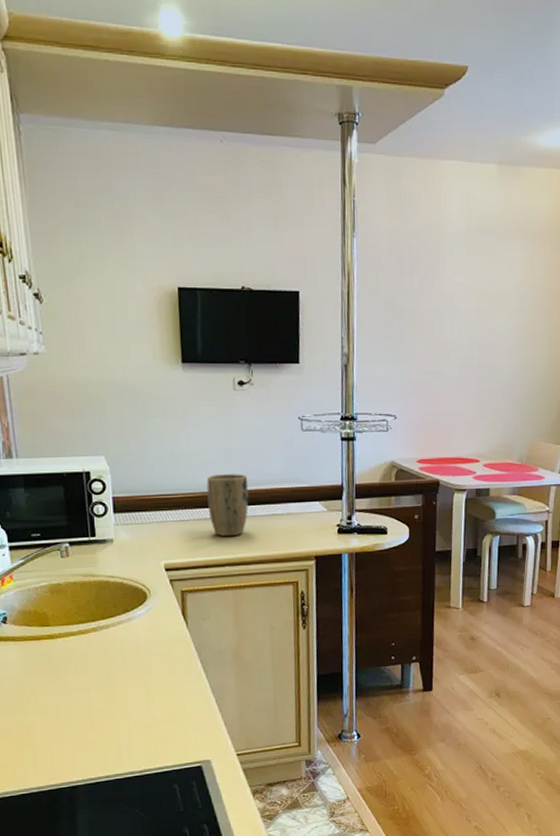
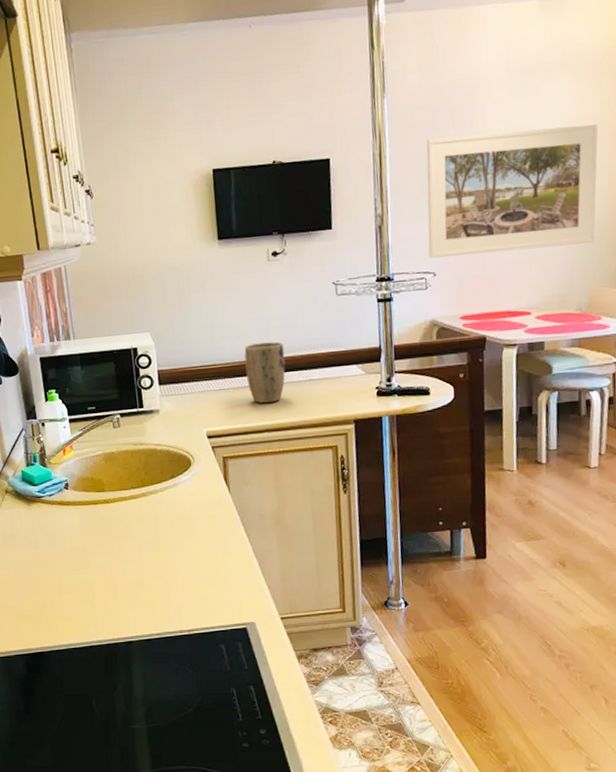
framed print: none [390,283,543,402] -> present [427,123,599,258]

